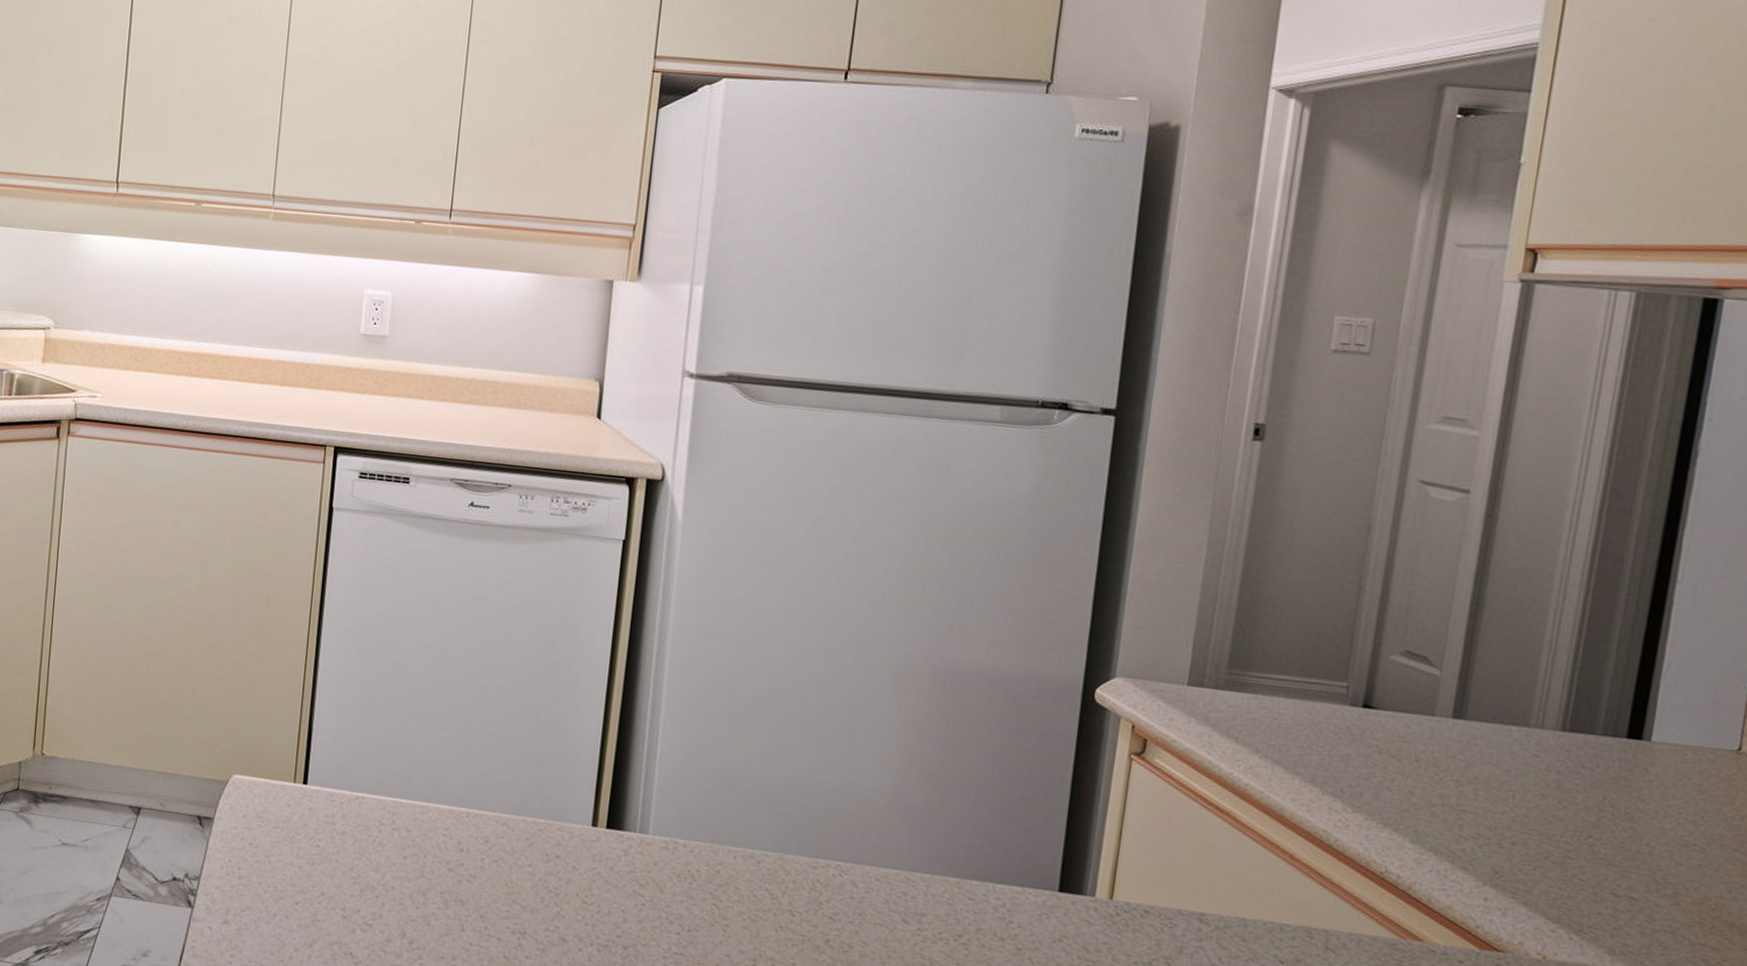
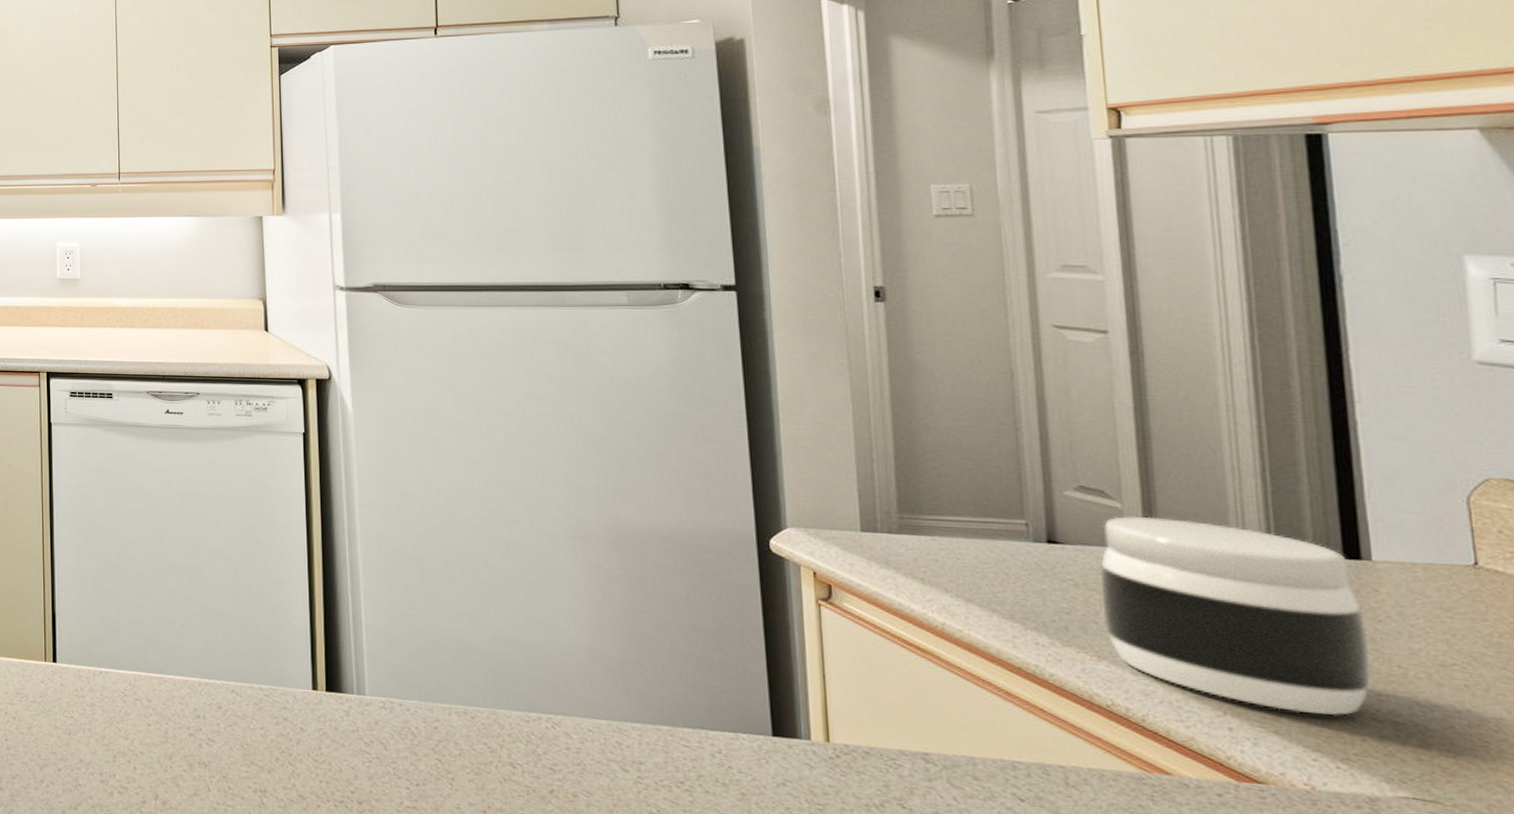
jar: none [1396,684,1630,890] -> present [1100,516,1372,716]

